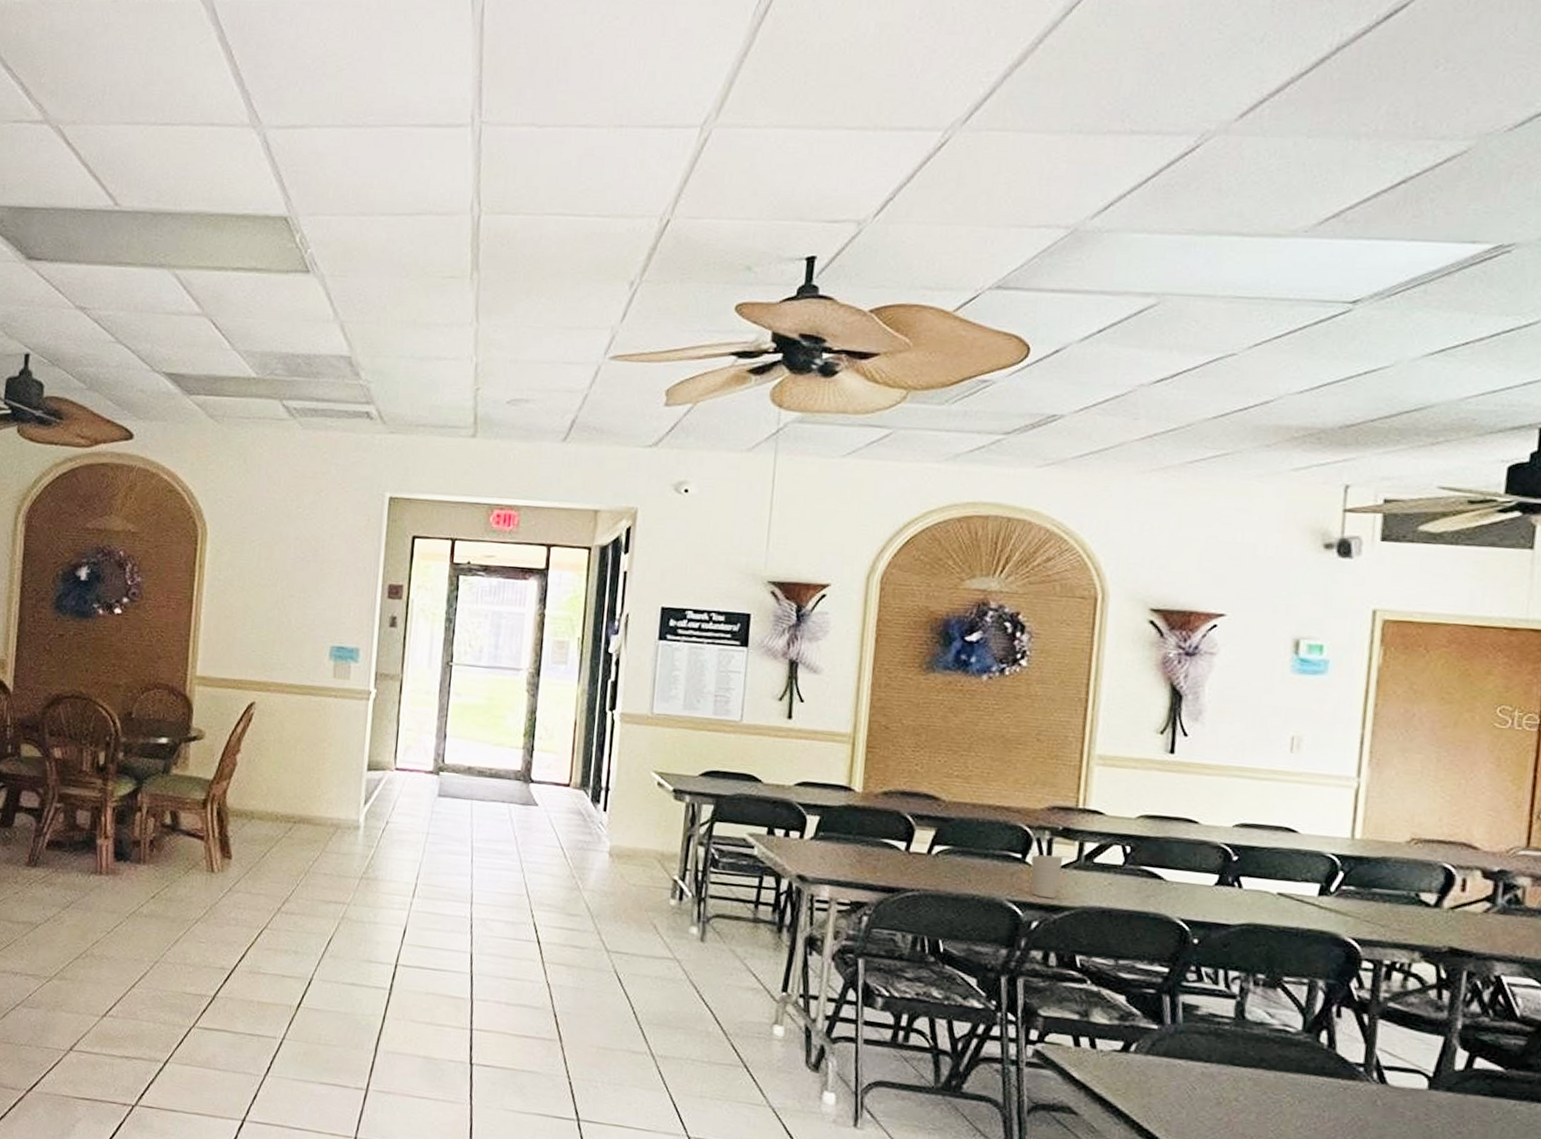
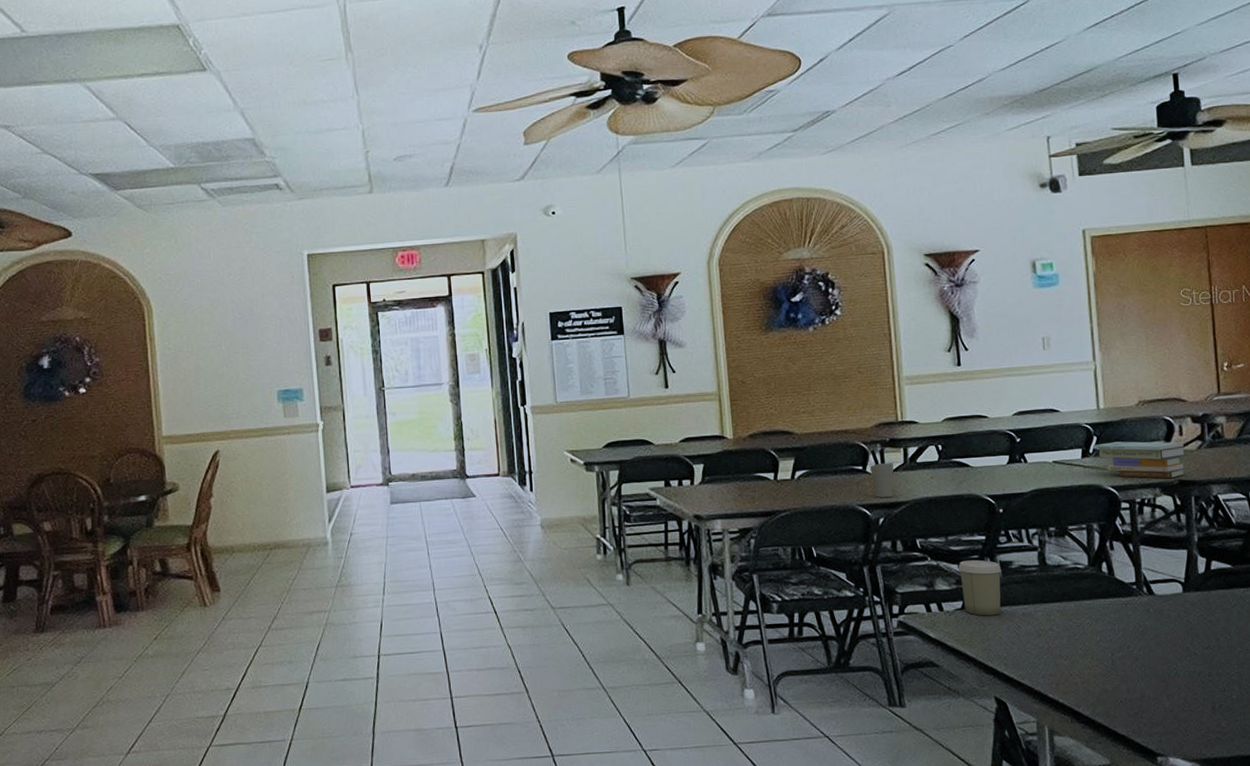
cup: none [1124,992,1183,1068] -> present [958,559,1001,616]
books: none [1336,881,1466,944] -> present [1093,441,1186,479]

